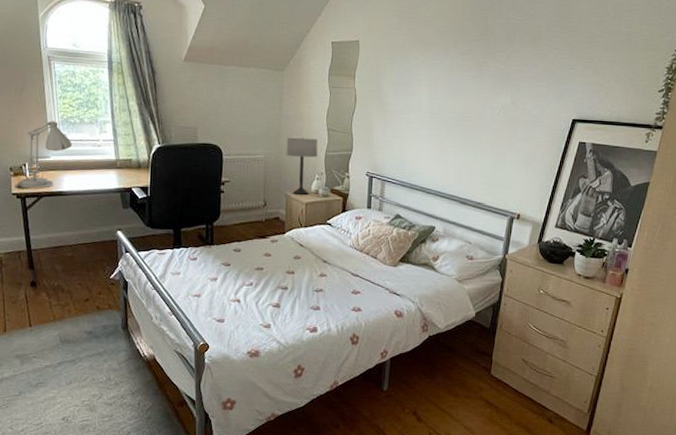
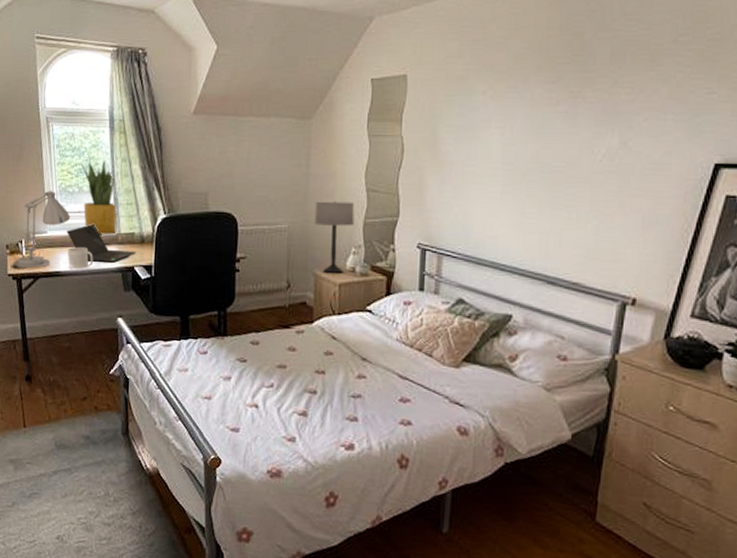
laptop: none [69,151,133,184] -> present [66,224,136,263]
mug: none [69,170,94,190] -> present [67,246,94,270]
planter: none [81,97,117,161] -> present [80,161,118,235]

